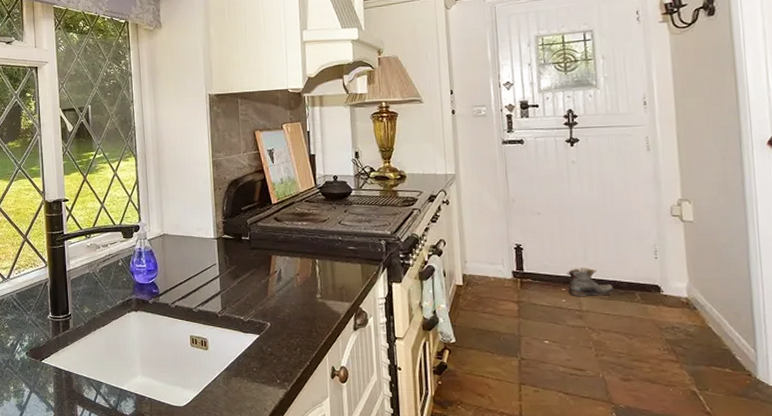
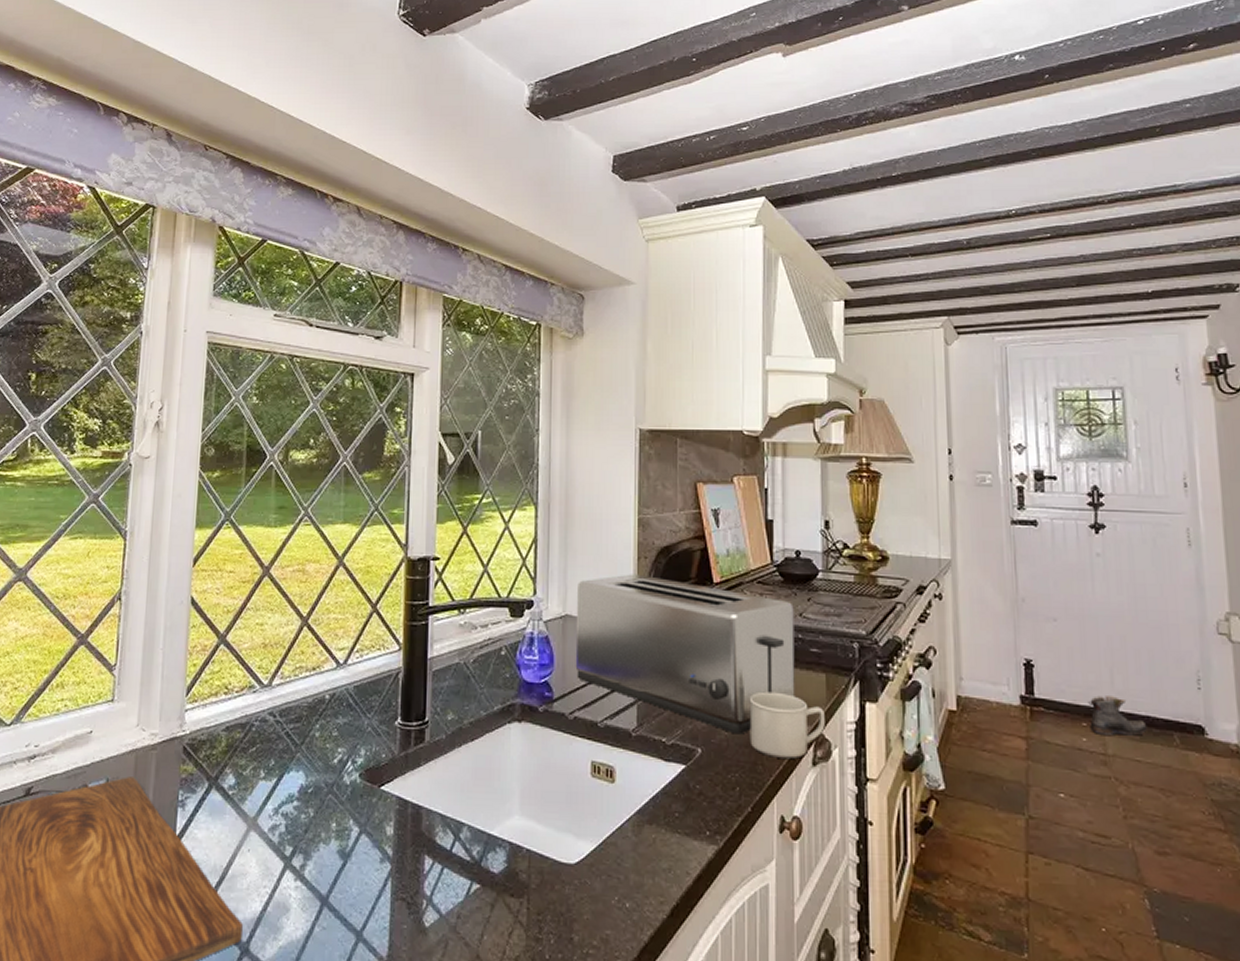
toaster: none [171,201,339,311] -> present [575,574,795,735]
mug: none [304,279,362,327] -> present [749,691,825,760]

